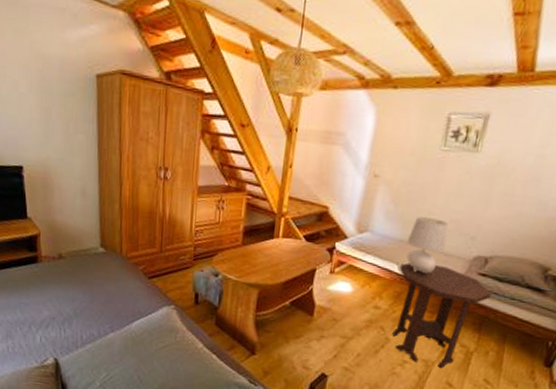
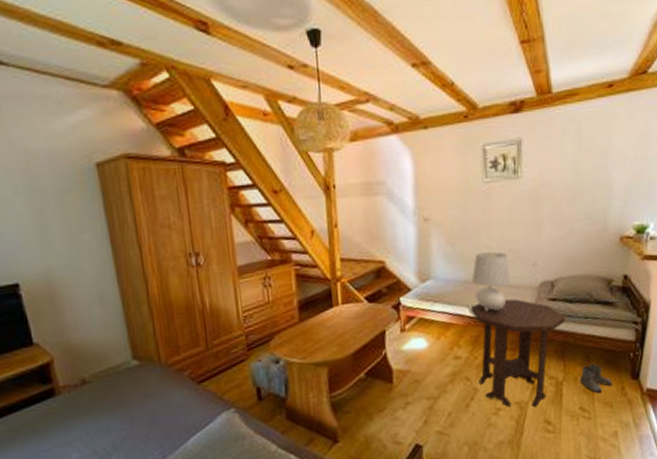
boots: none [490,342,523,371] -> present [579,363,612,393]

